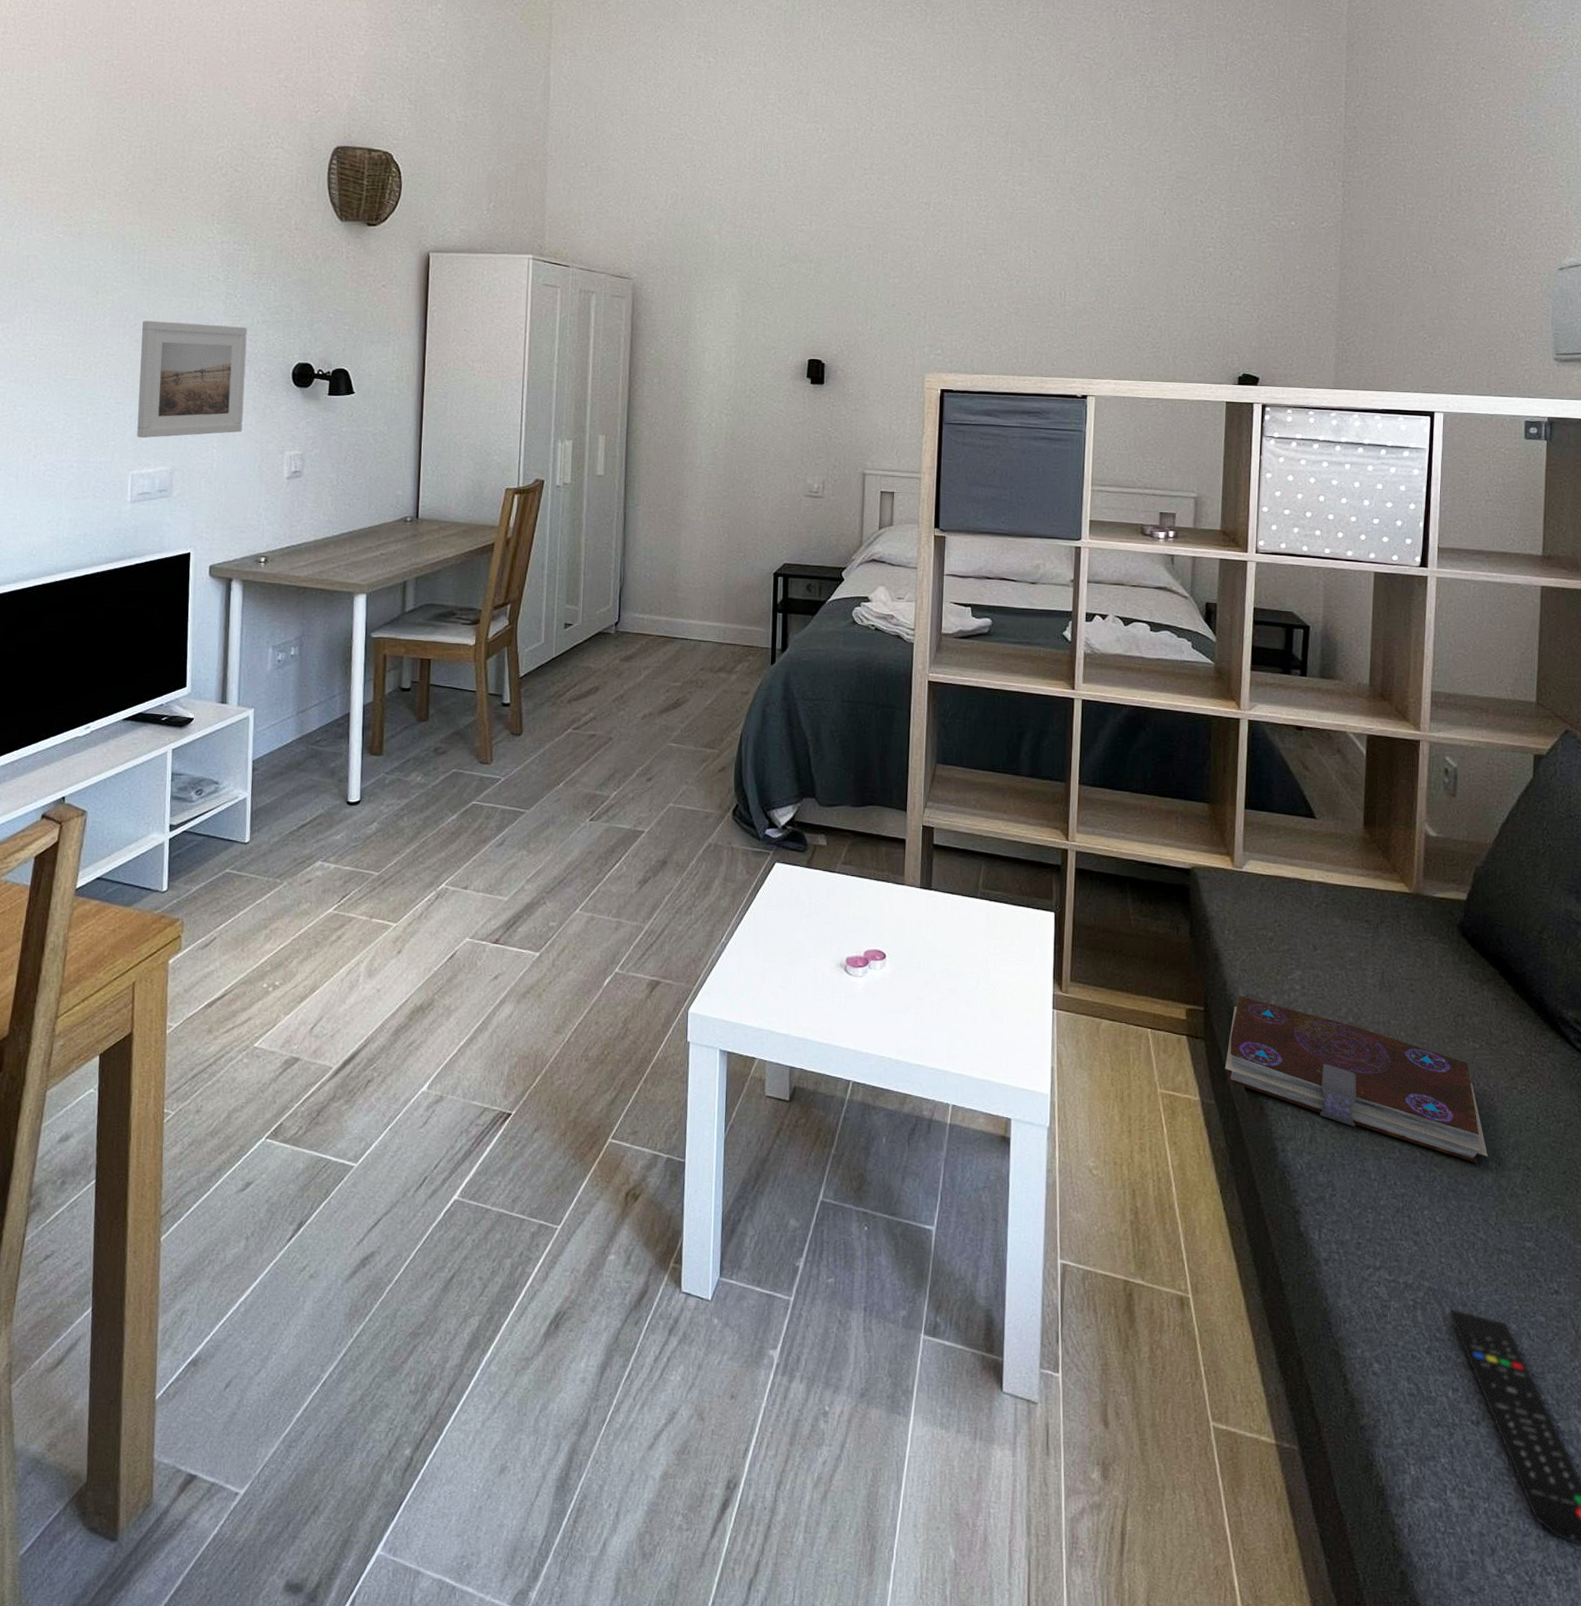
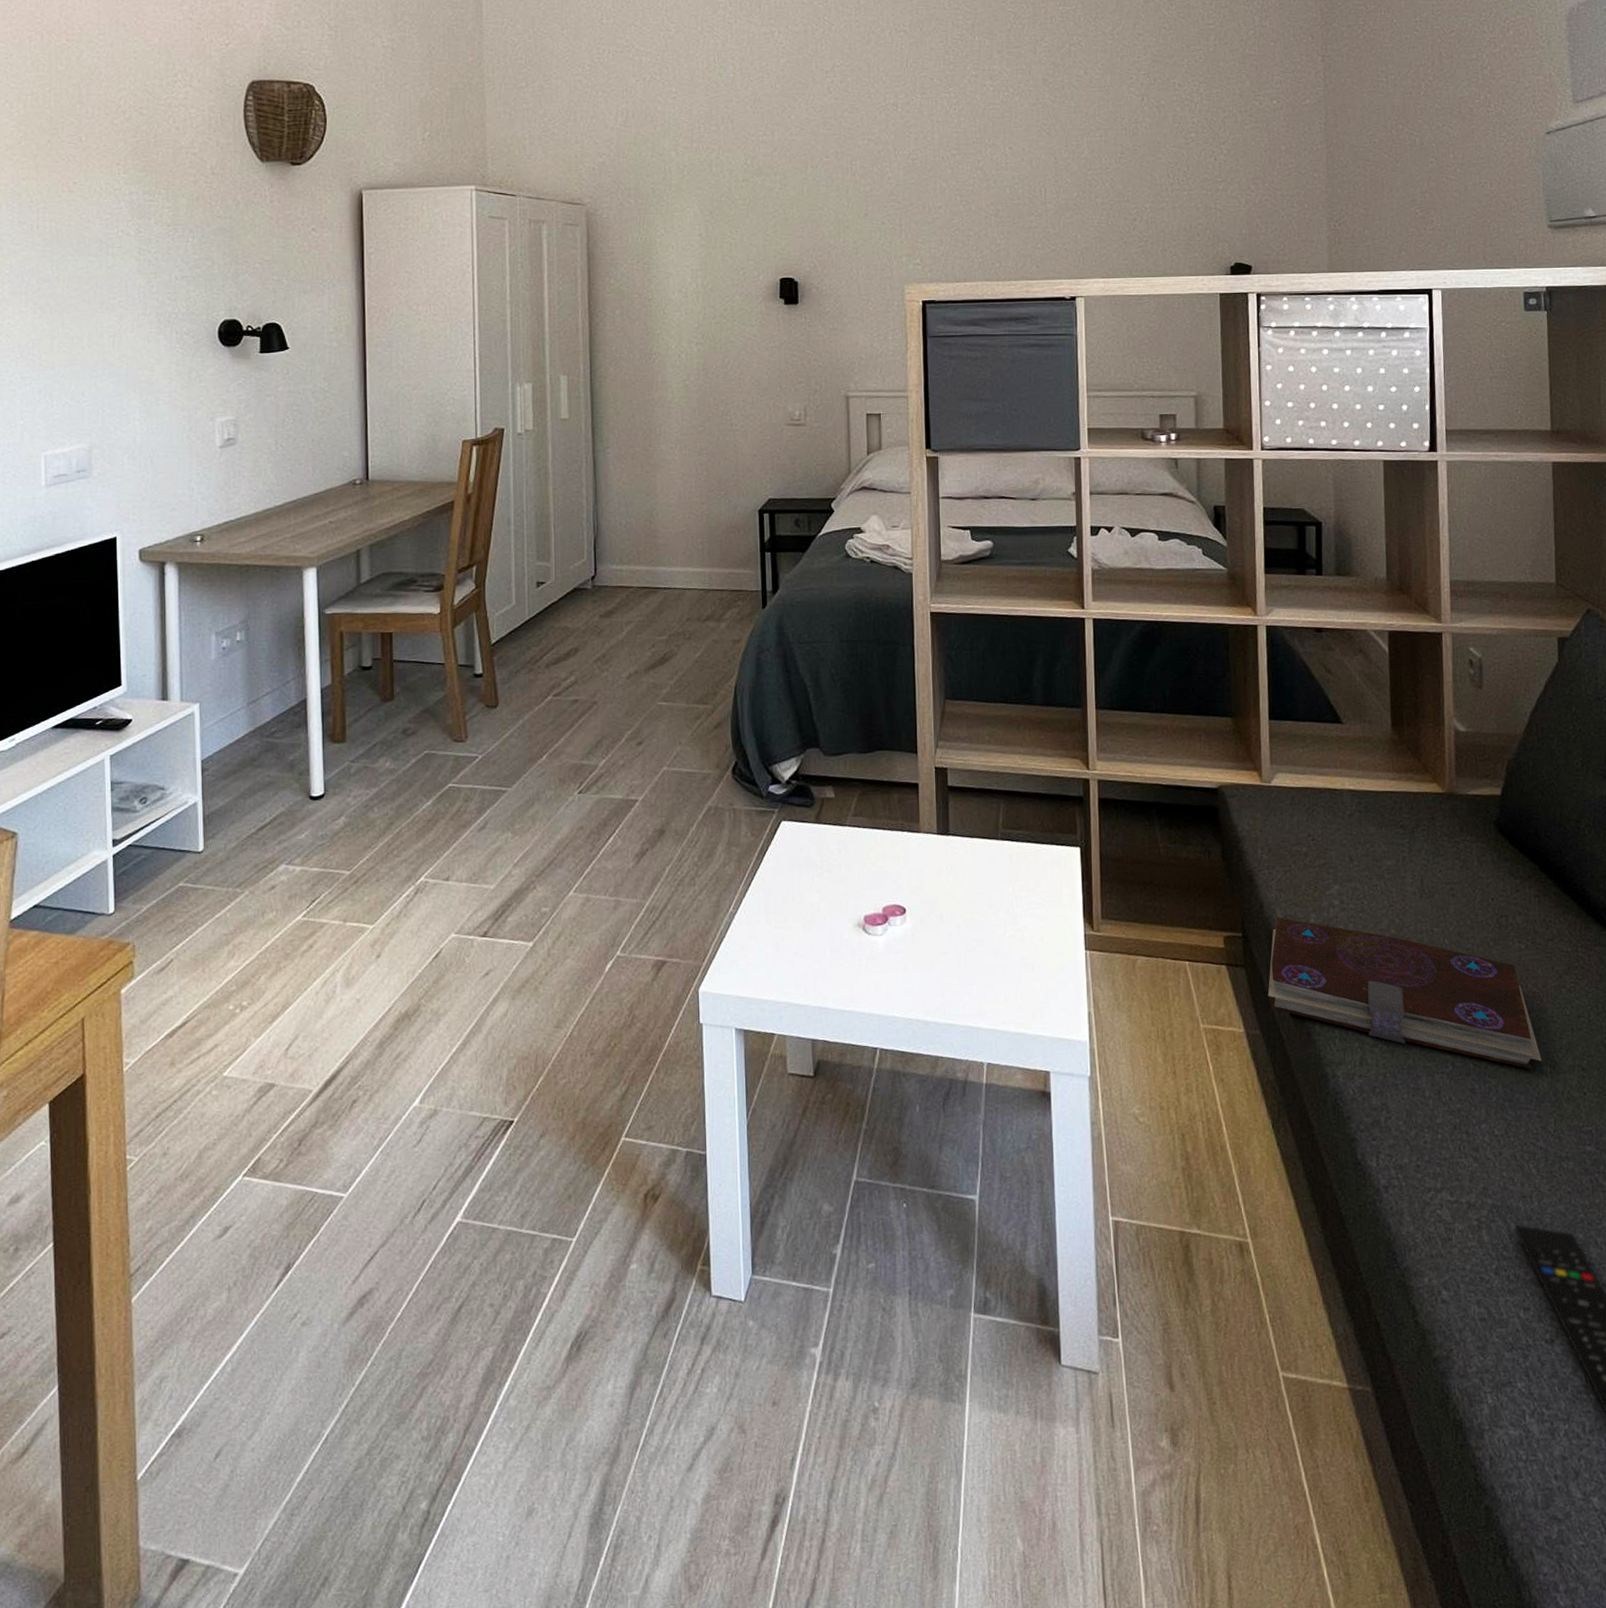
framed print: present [137,320,247,439] -> none [47,284,166,415]

